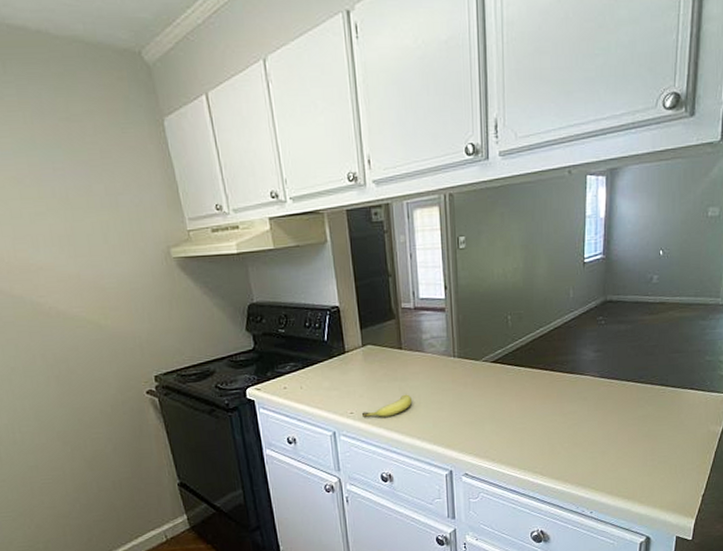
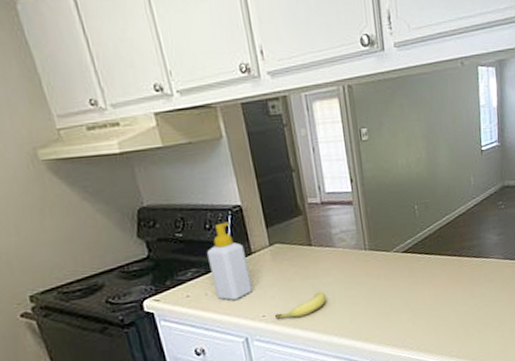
soap bottle: none [305,321,343,396] -> present [207,221,253,301]

